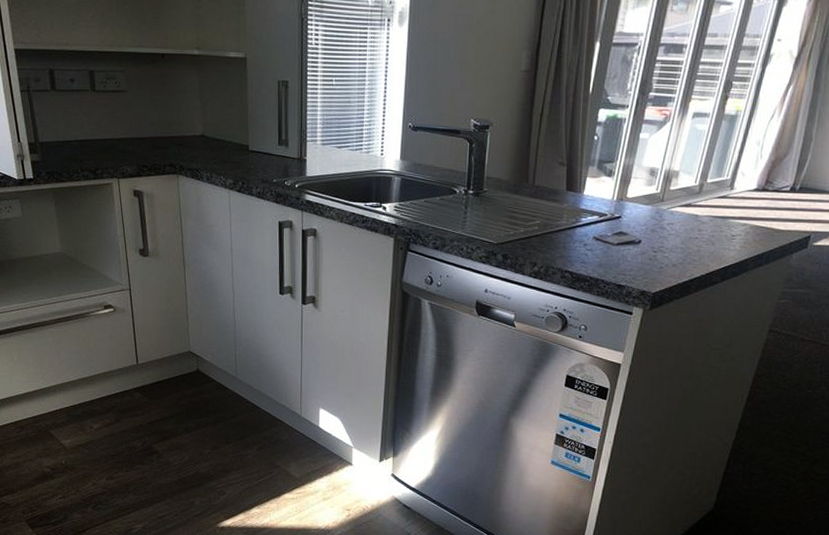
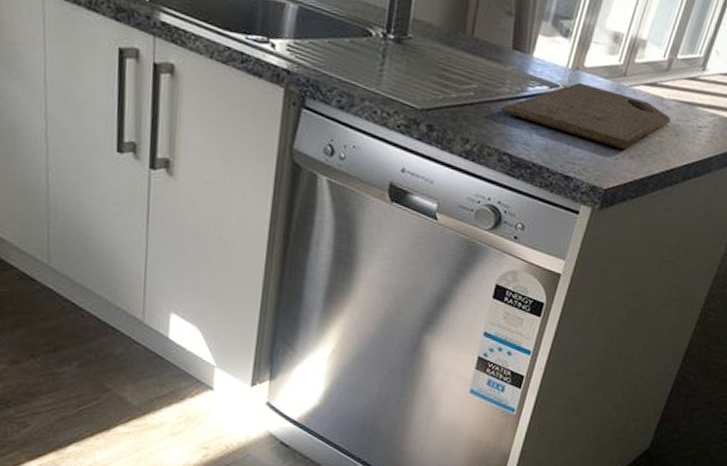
cutting board: none [560,211,707,260] -> present [500,82,671,150]

